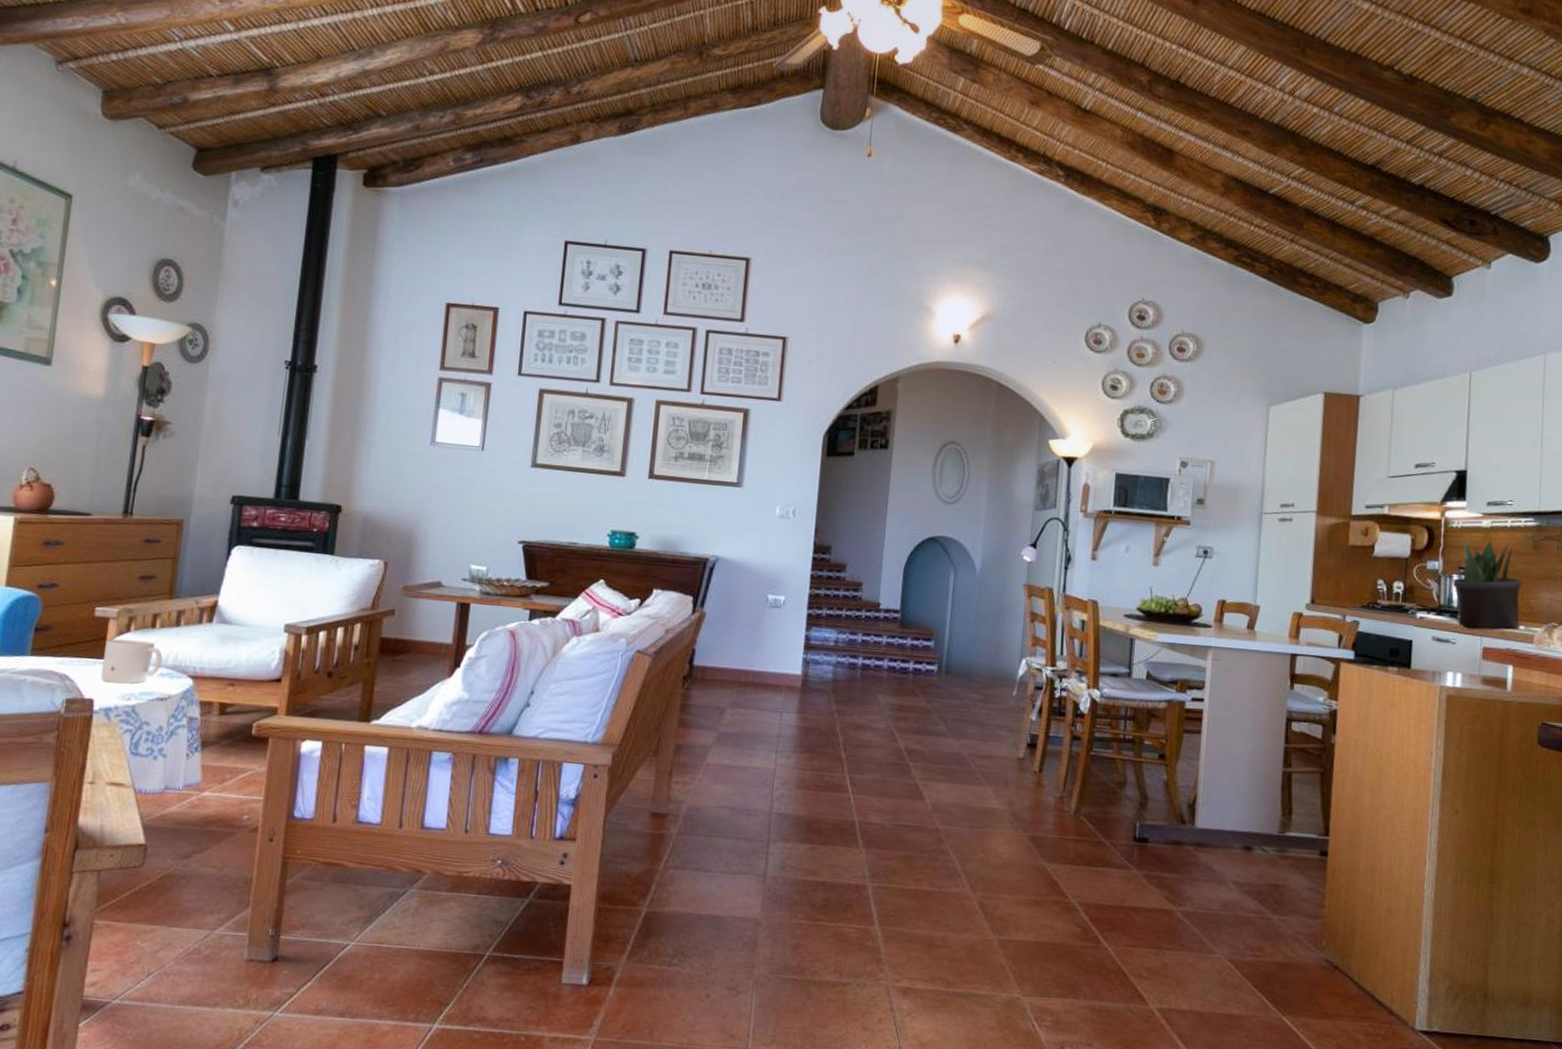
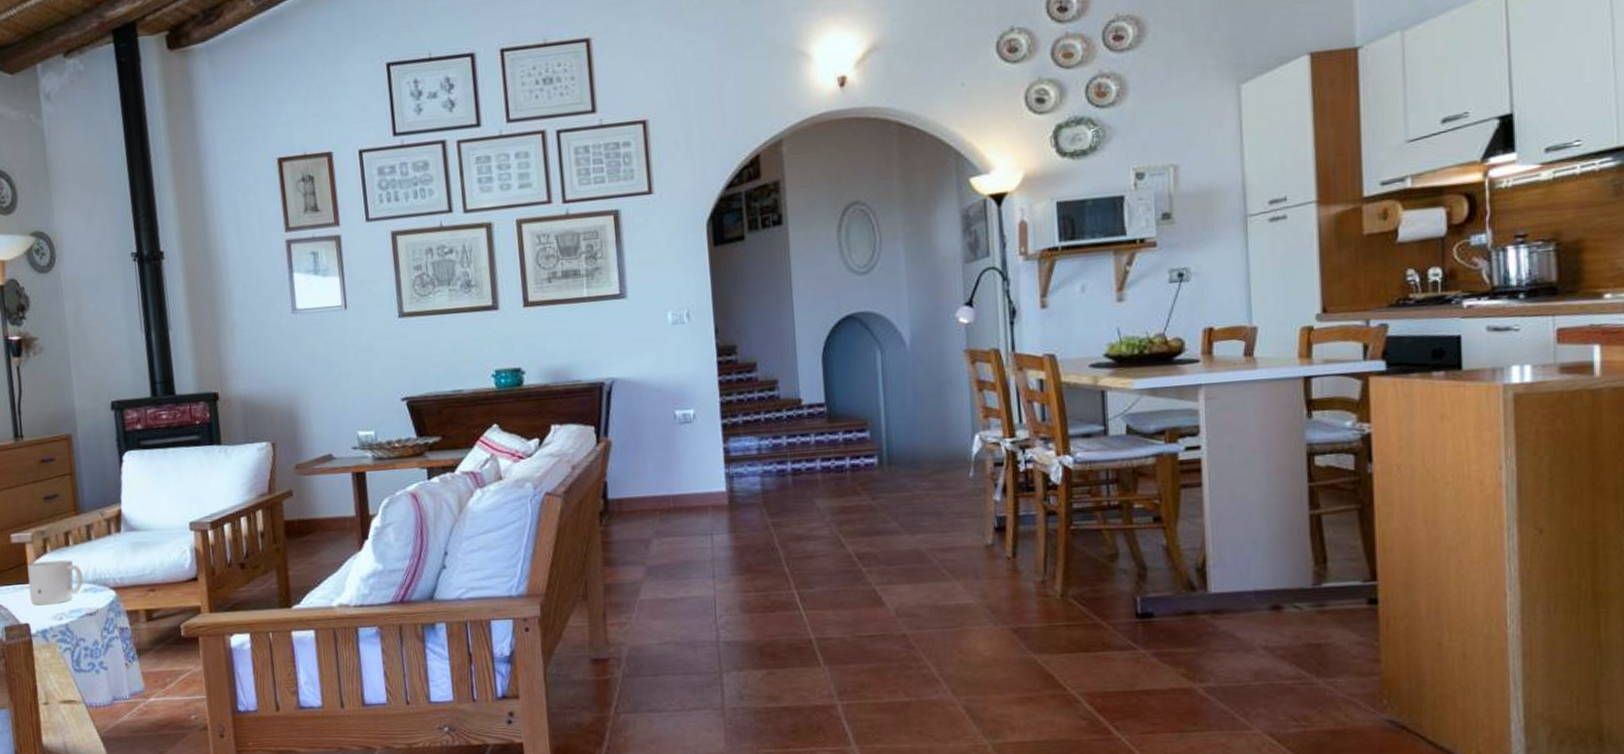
planter: present [1452,537,1522,631] -> none [1508,191,1604,309]

